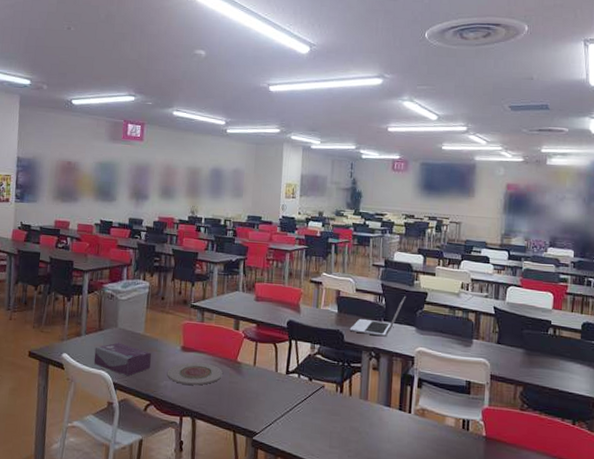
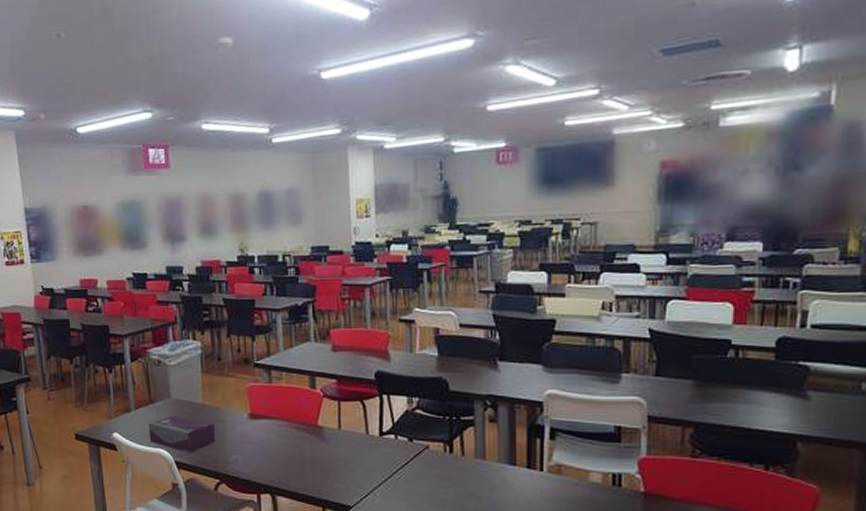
plate: present [167,362,223,385] -> none [235,431,302,457]
laptop: present [349,295,407,337] -> none [455,326,528,381]

